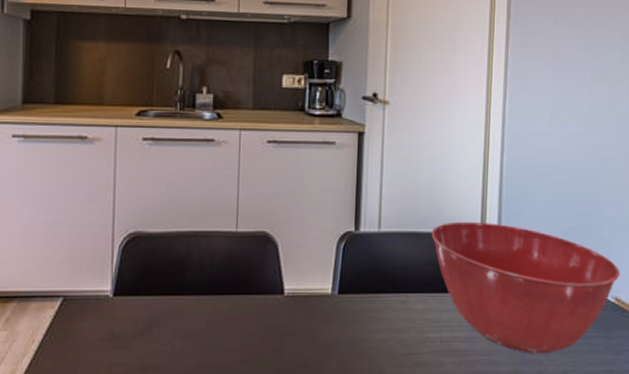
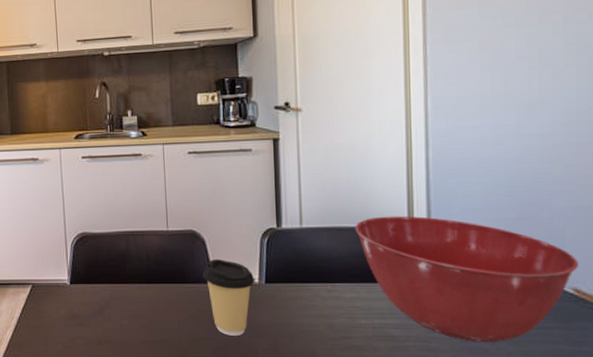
coffee cup: none [271,266,328,355] -> present [202,259,255,336]

